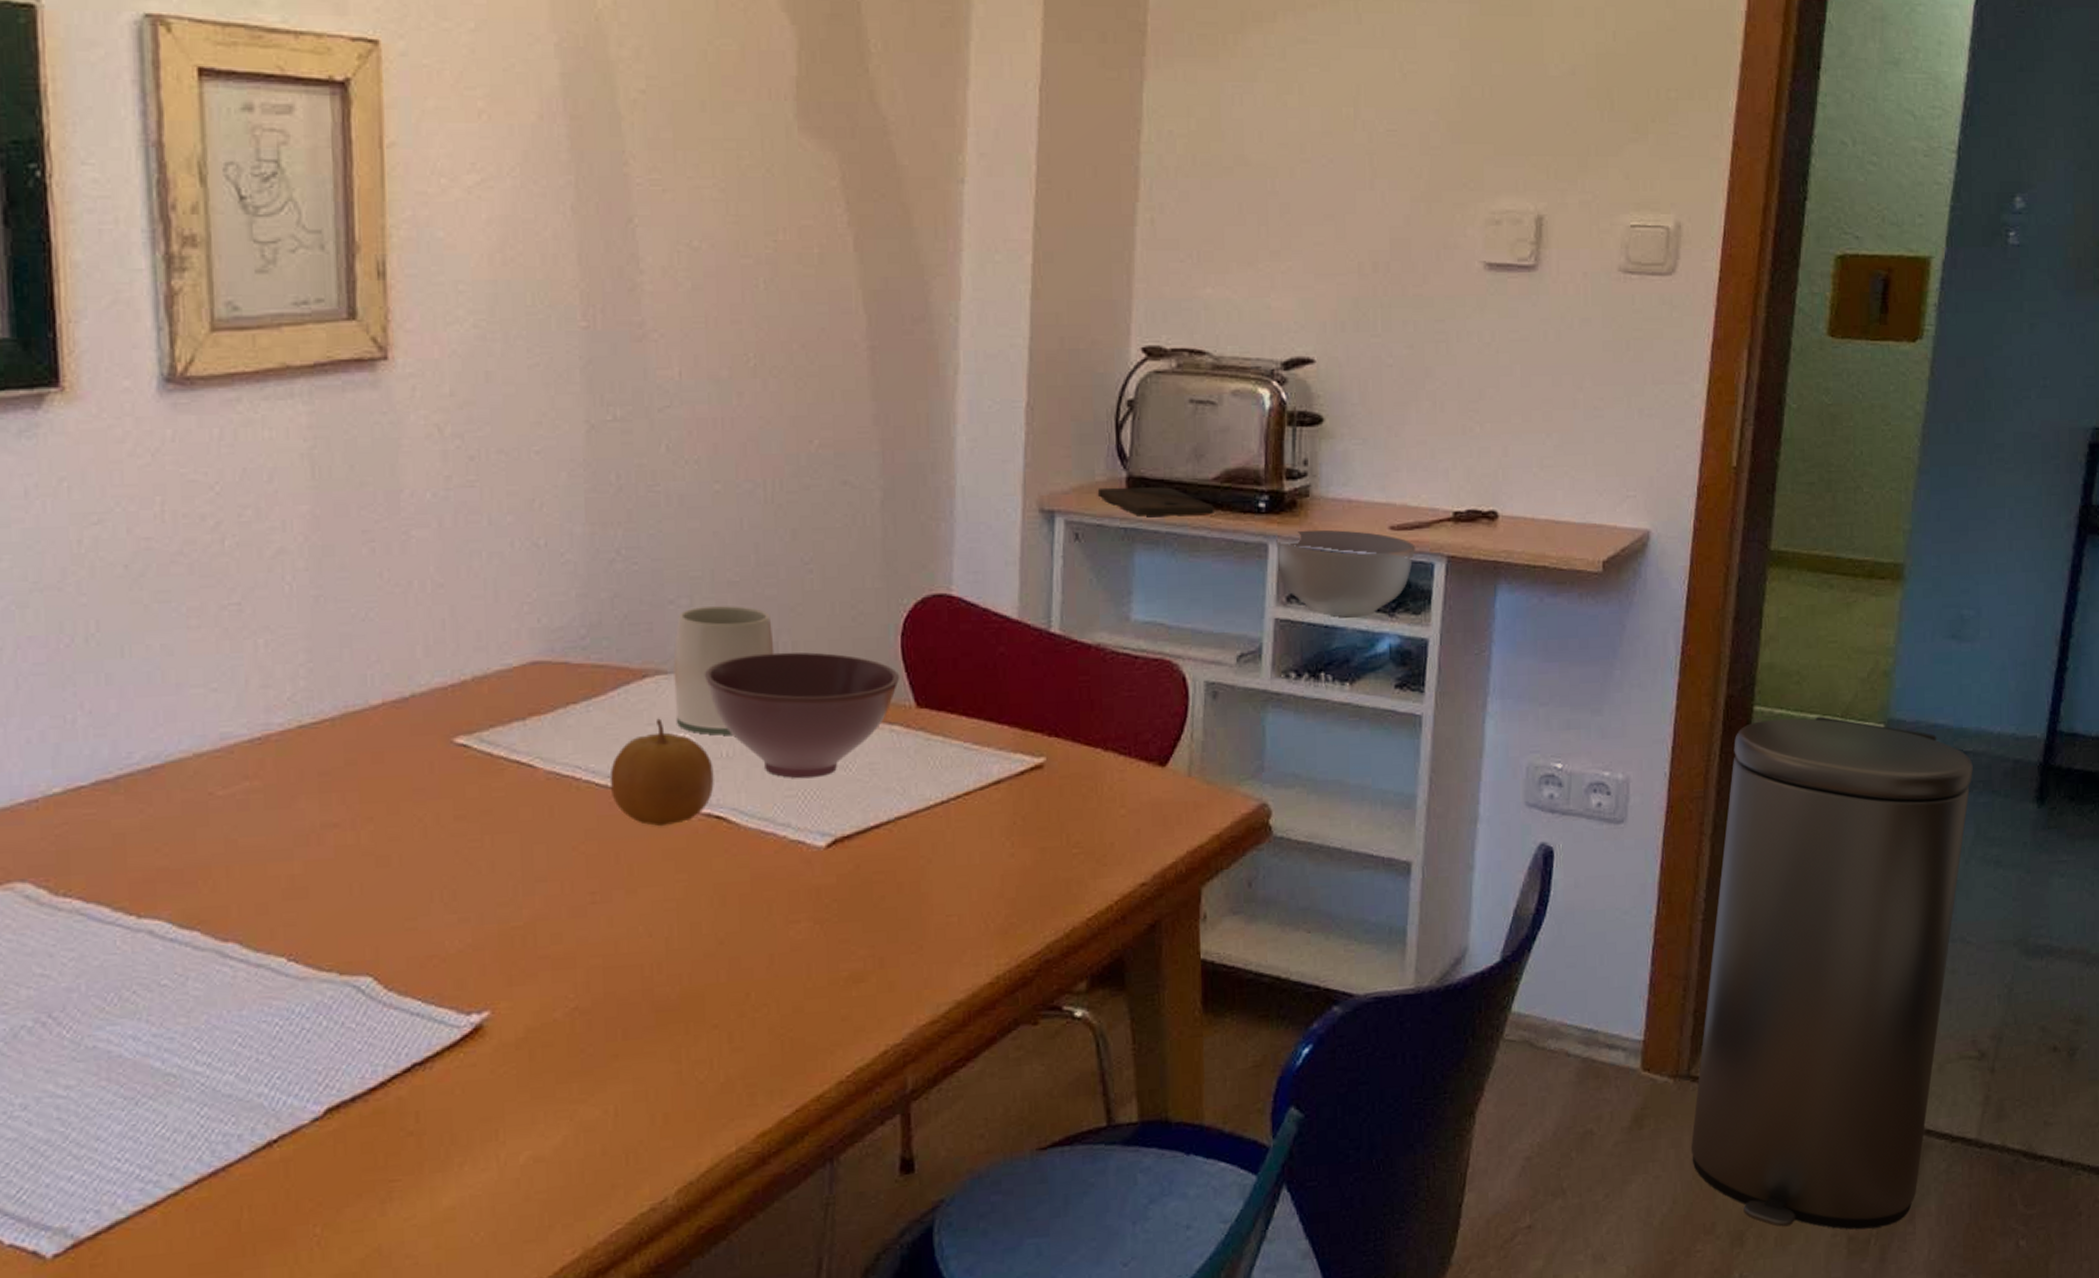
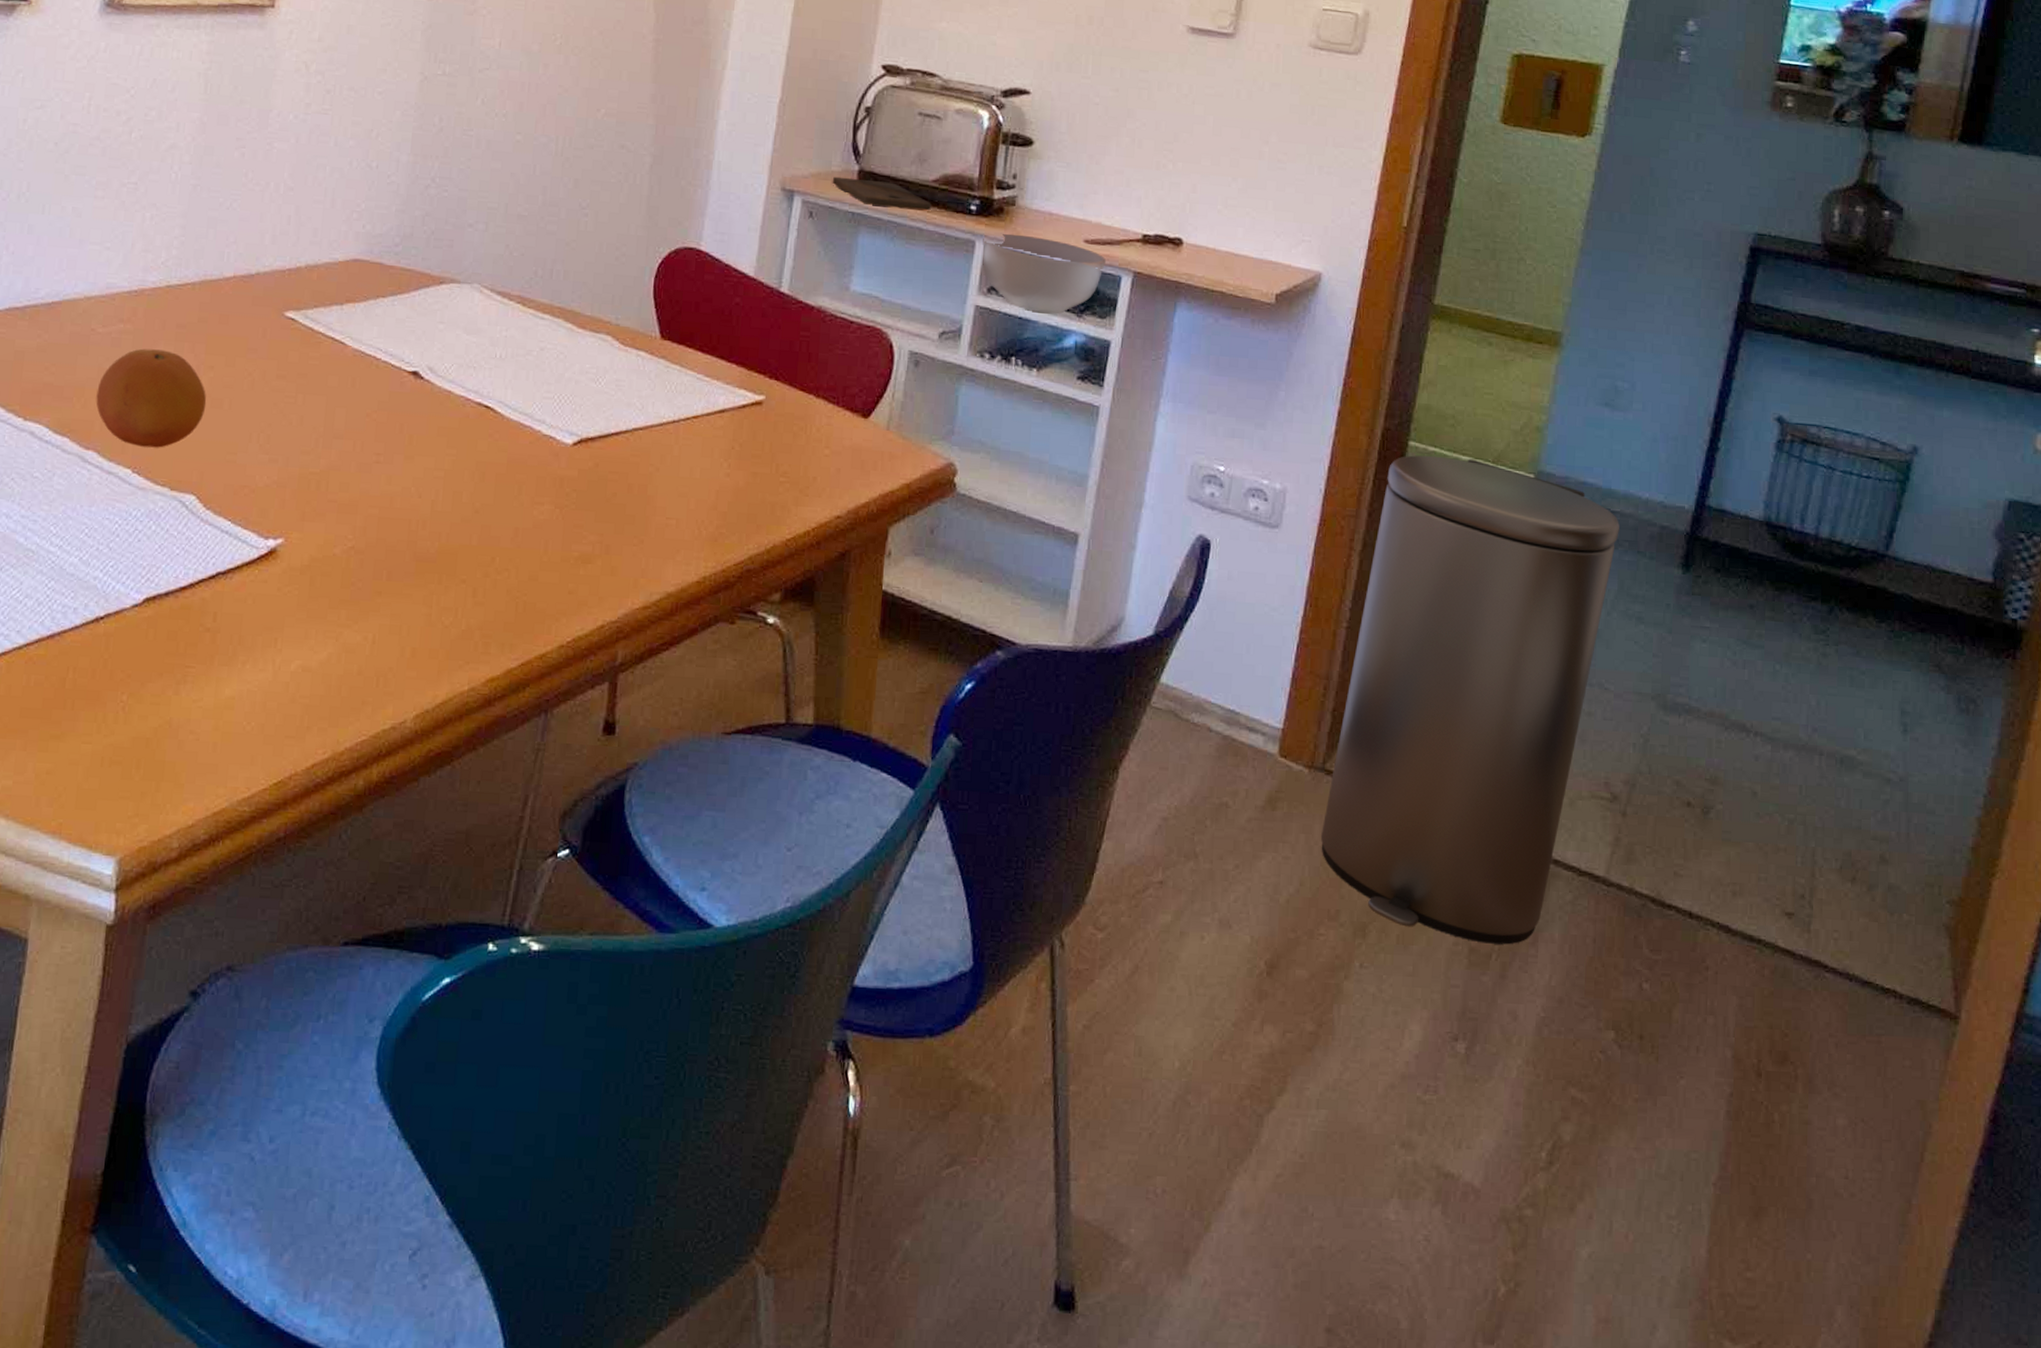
fruit: none [227,806,370,928] -> present [96,348,207,448]
fruit: present [609,718,714,827] -> none [403,318,488,408]
mug: present [673,606,775,736] -> none [462,232,550,340]
bowl: present [704,652,900,779] -> none [489,277,650,386]

